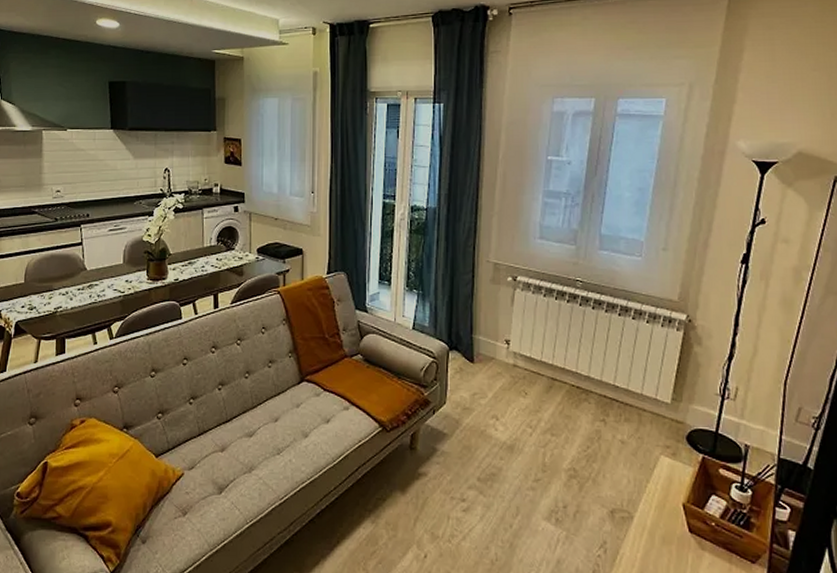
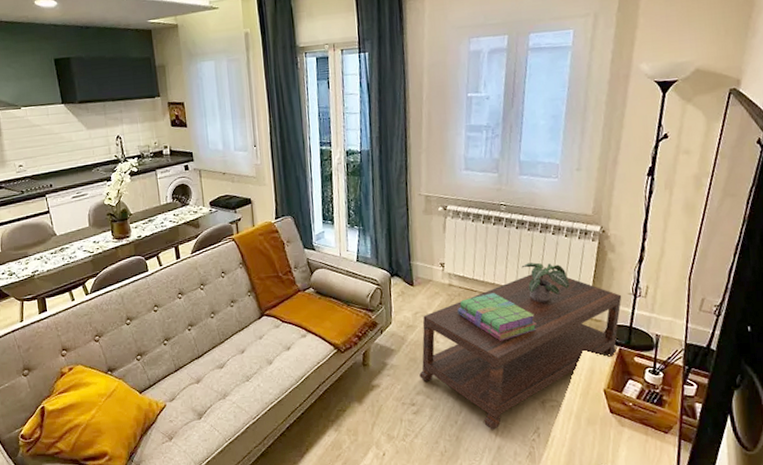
coffee table: none [473,360,708,539] -> present [419,271,622,430]
stack of books: none [521,379,610,435] -> present [457,293,537,341]
potted plant: none [596,349,649,396] -> present [521,262,570,303]

